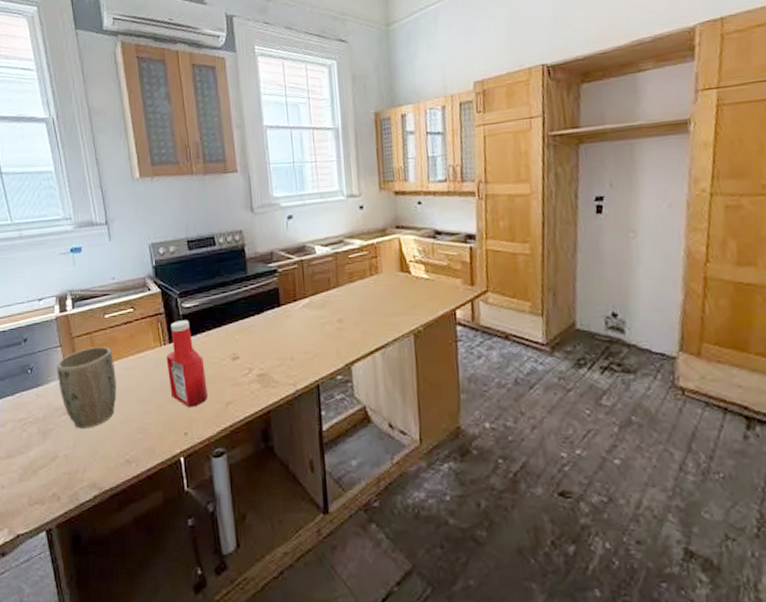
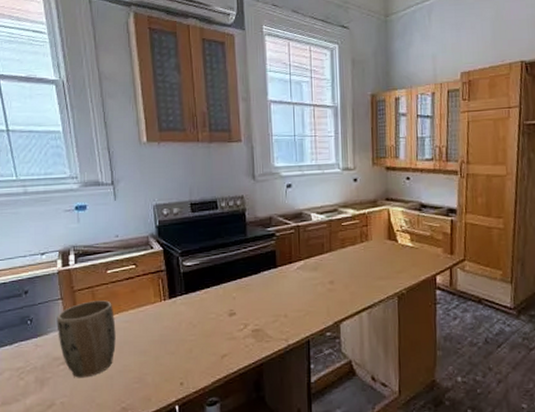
ketchup bottle: present [166,320,208,408] -> none [165,277,204,360]

